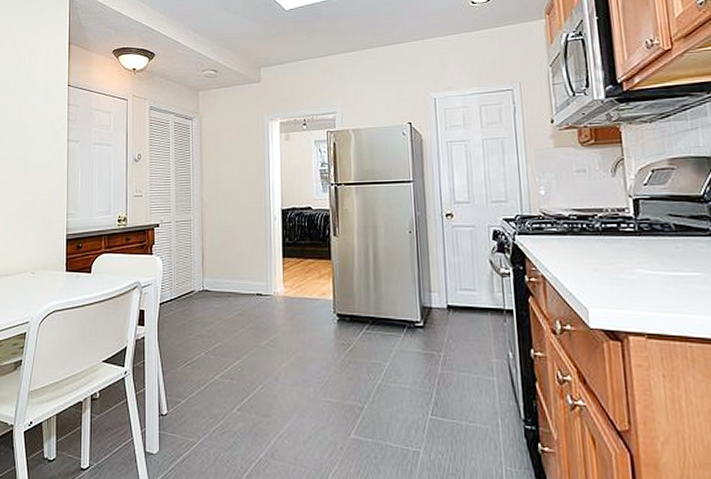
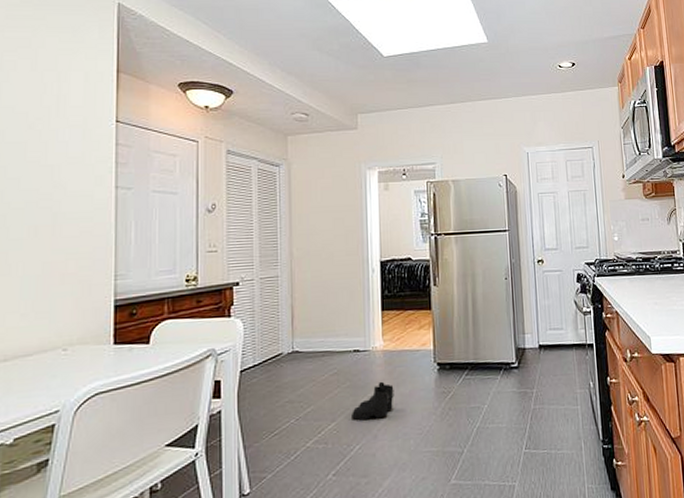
boots: none [255,326,295,362] -> present [352,381,394,421]

